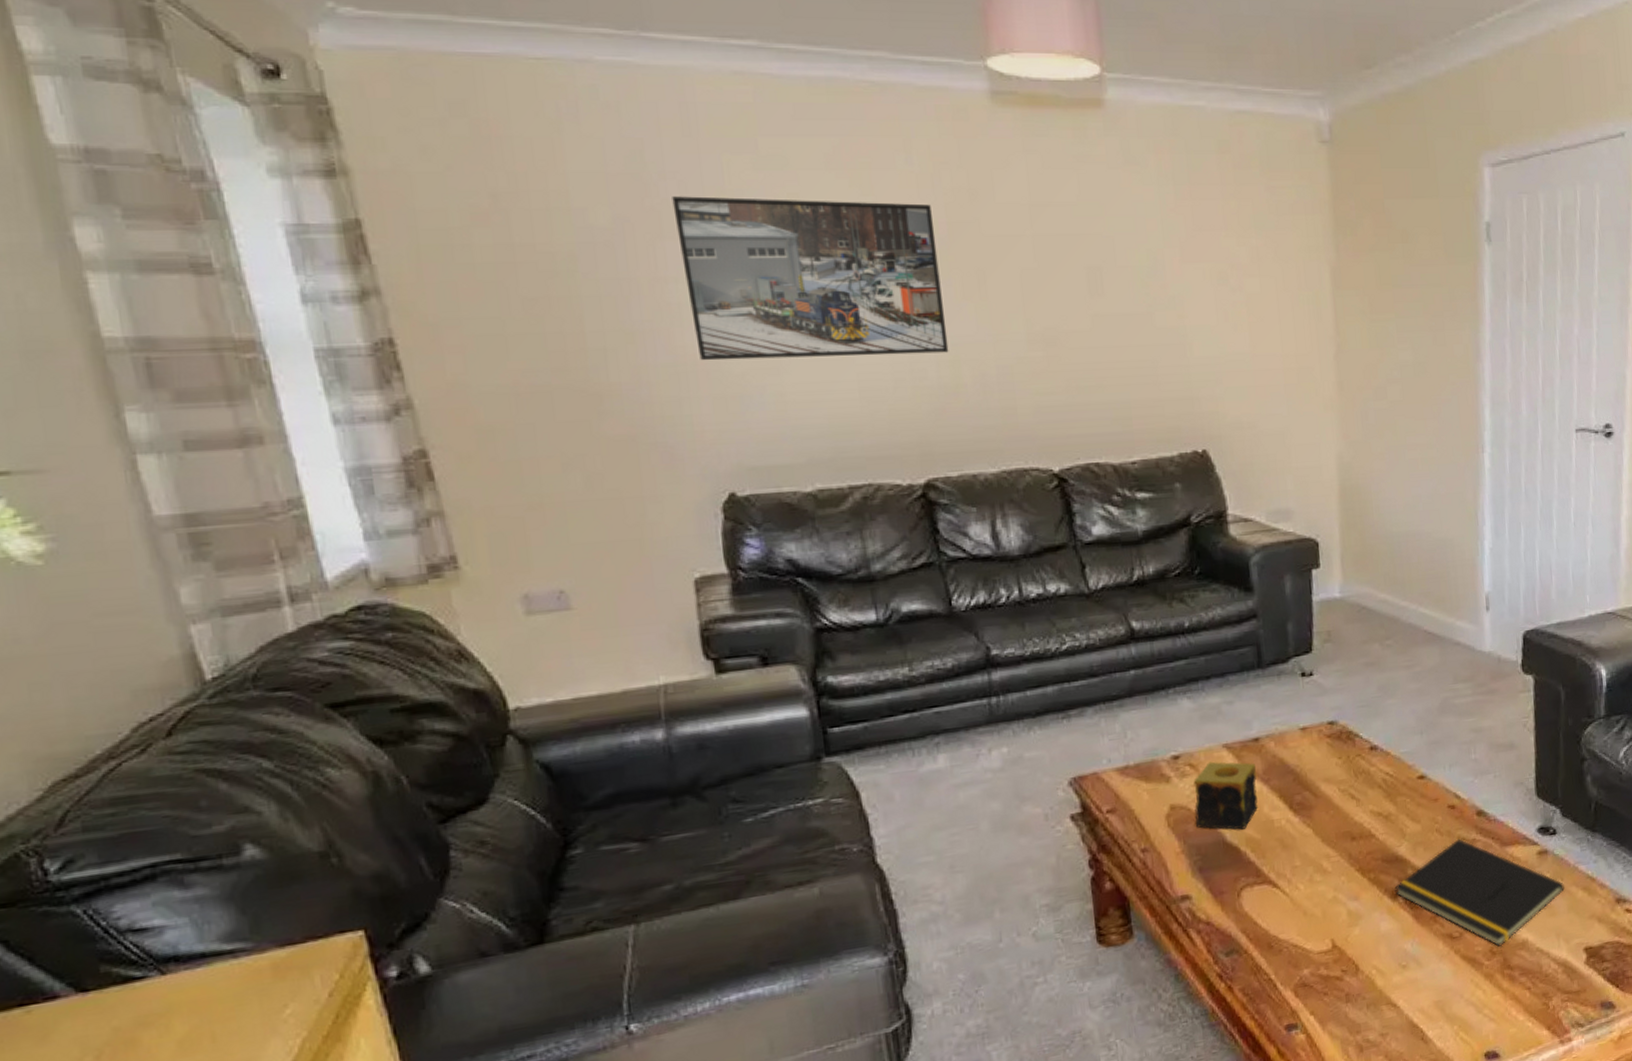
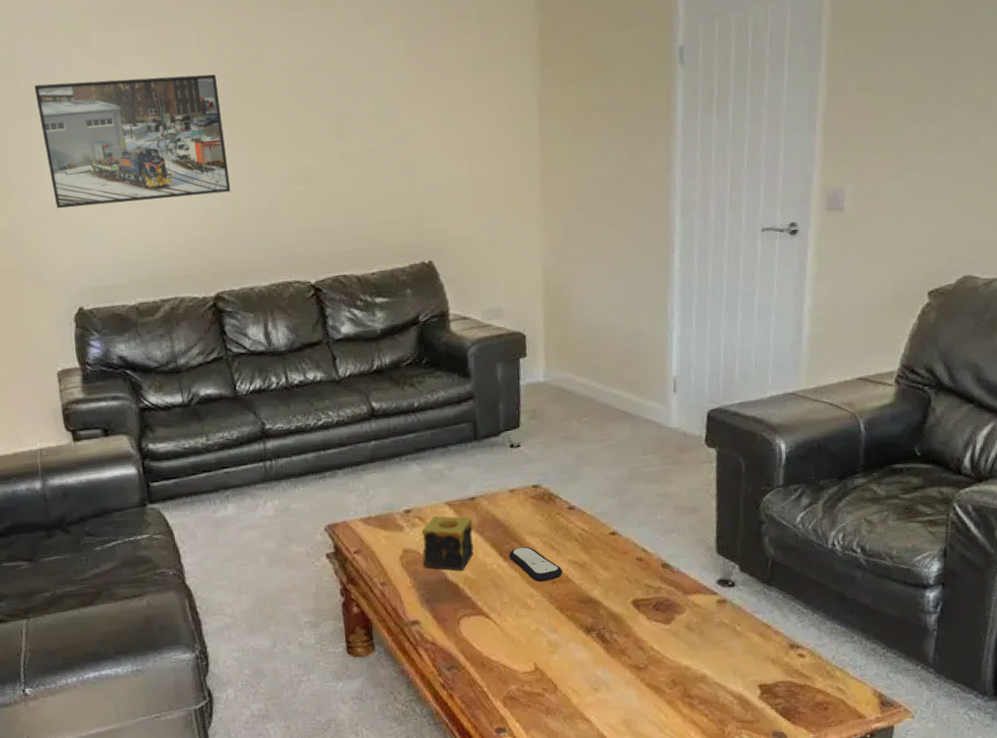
remote control: none [1300,796,1365,839] -> present [509,546,563,582]
notepad: present [1395,839,1564,947] -> none [589,586,741,678]

